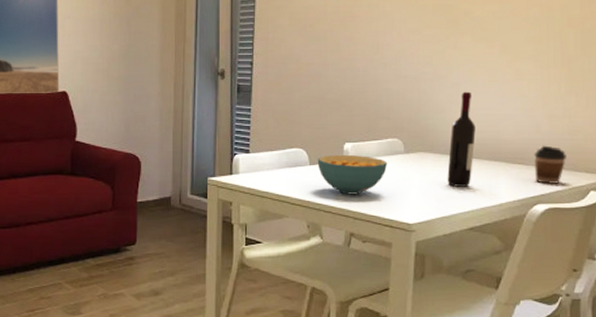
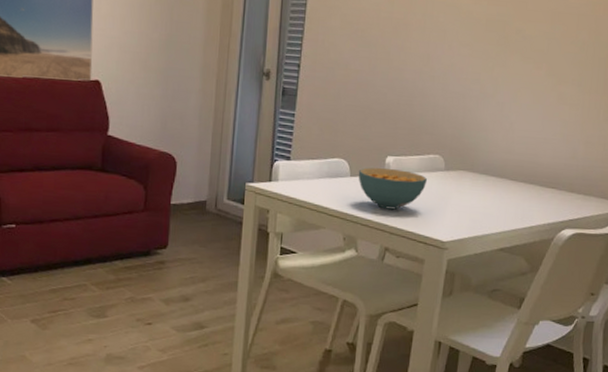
wine bottle: present [447,91,476,187] -> none [483,111,516,208]
coffee cup: present [534,145,566,185] -> none [566,171,597,211]

